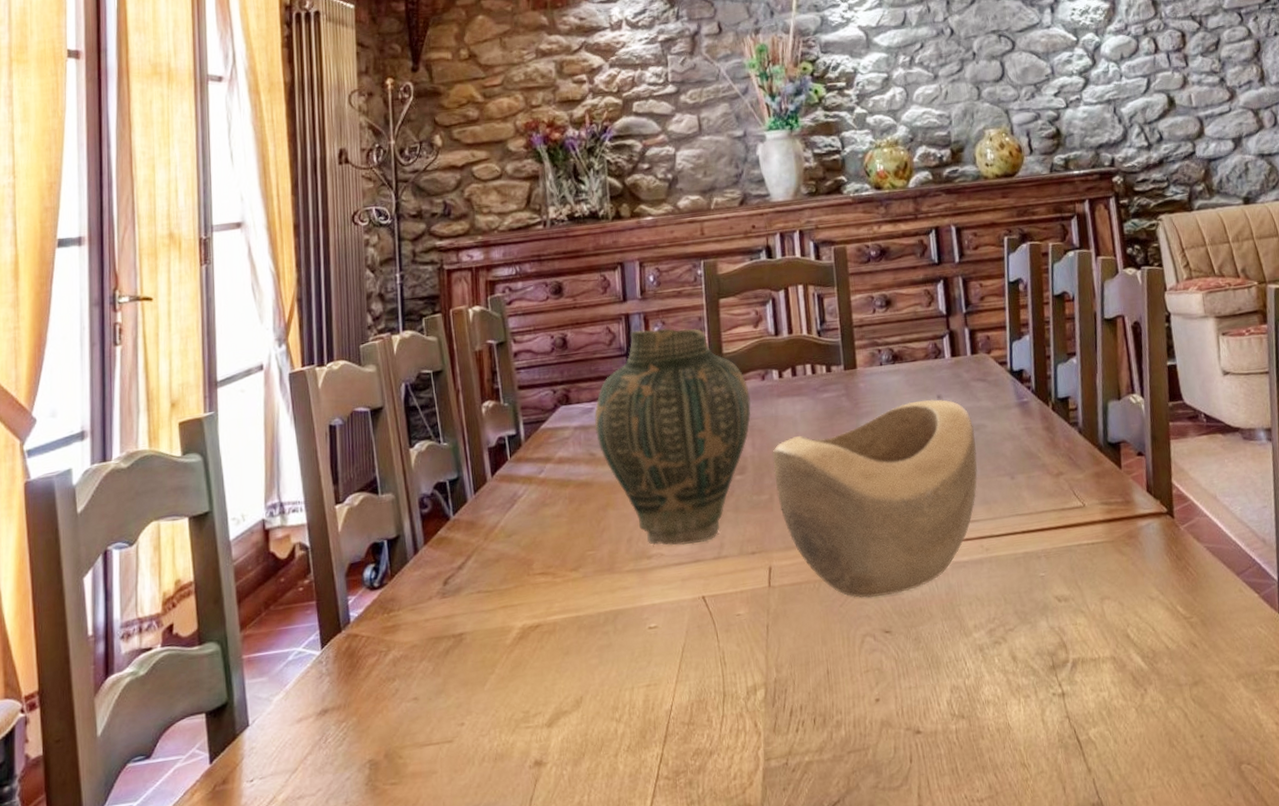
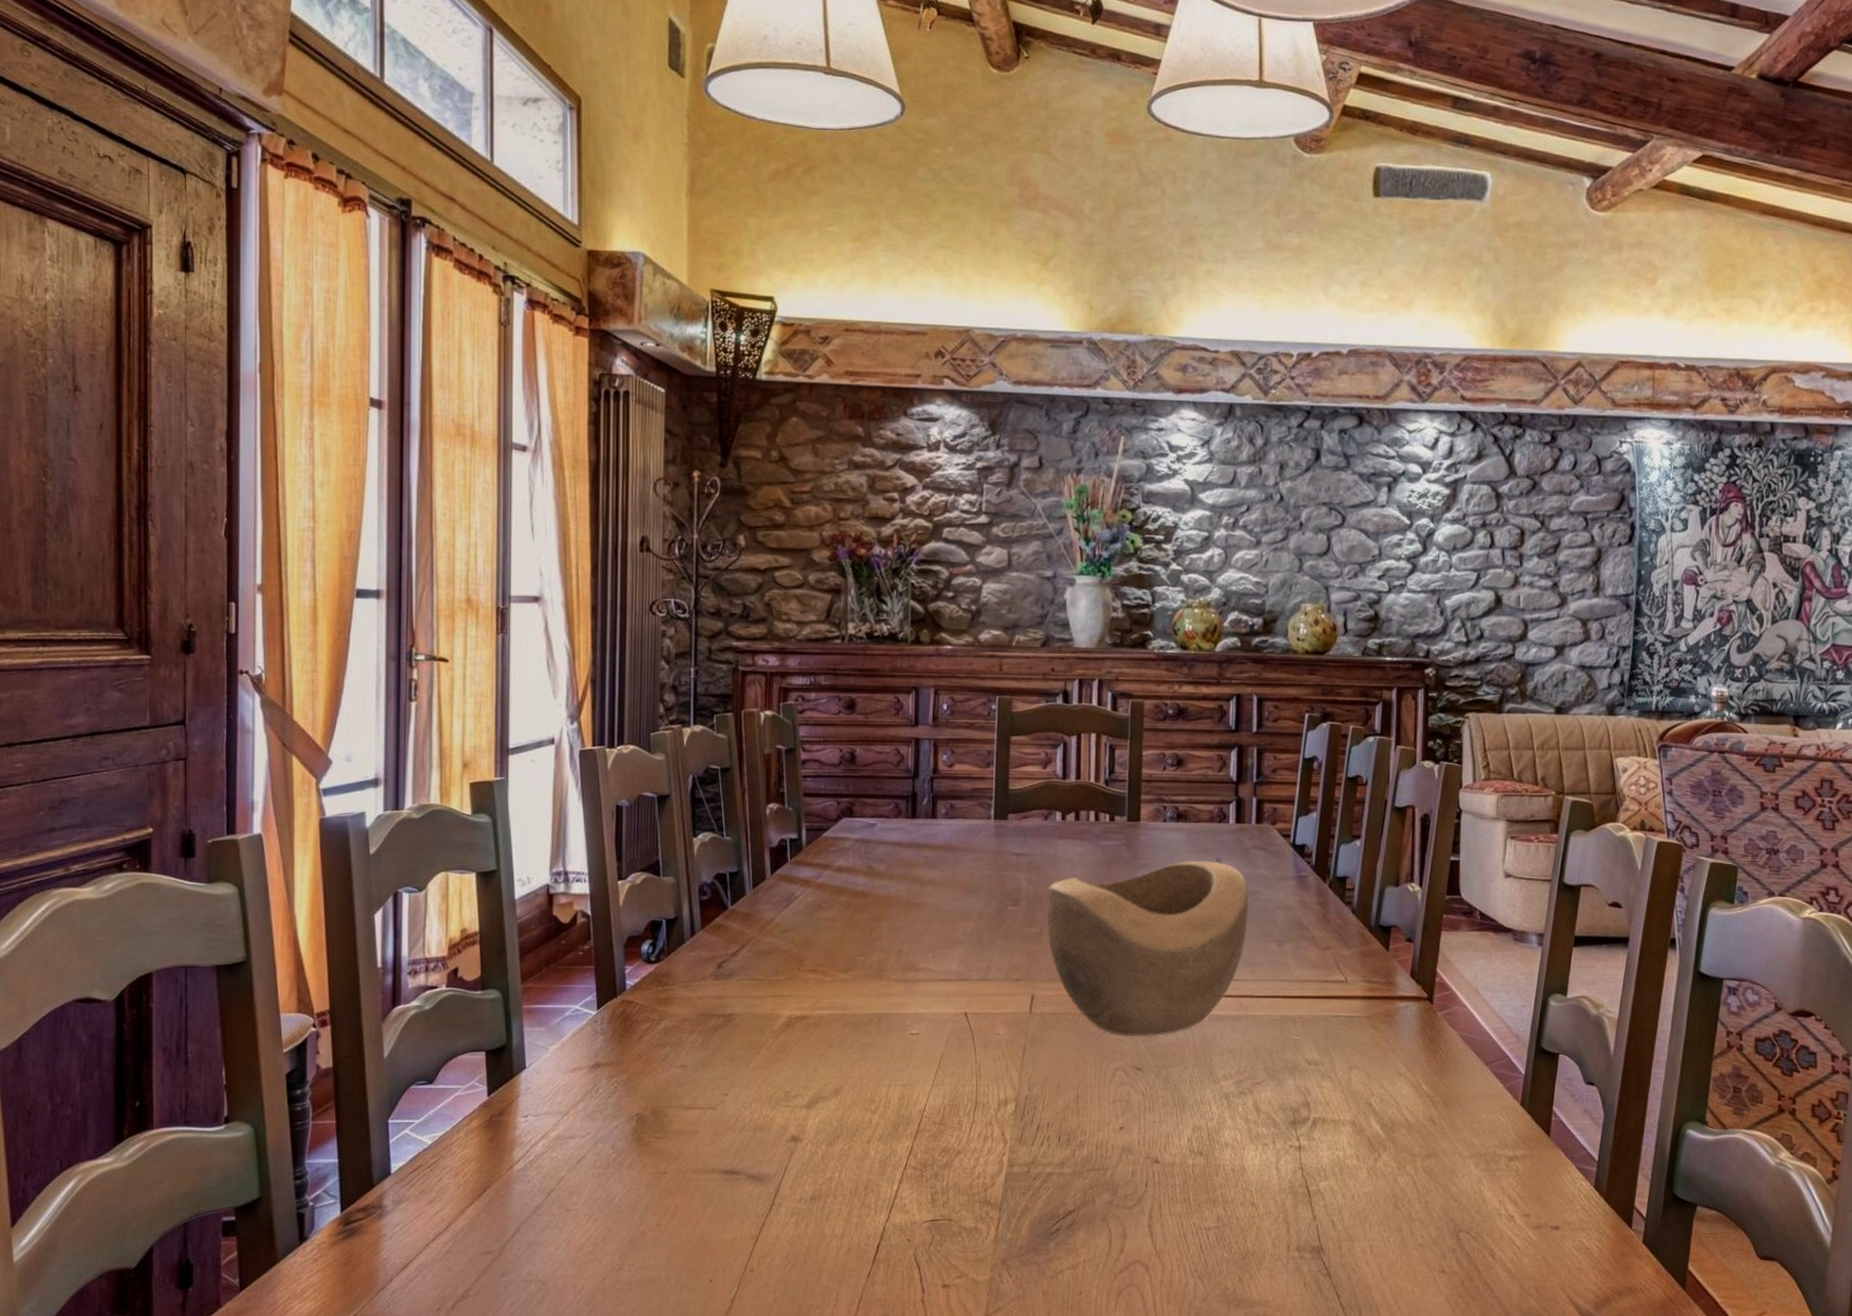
vase: present [594,328,751,546] -> none [876,755,1031,964]

